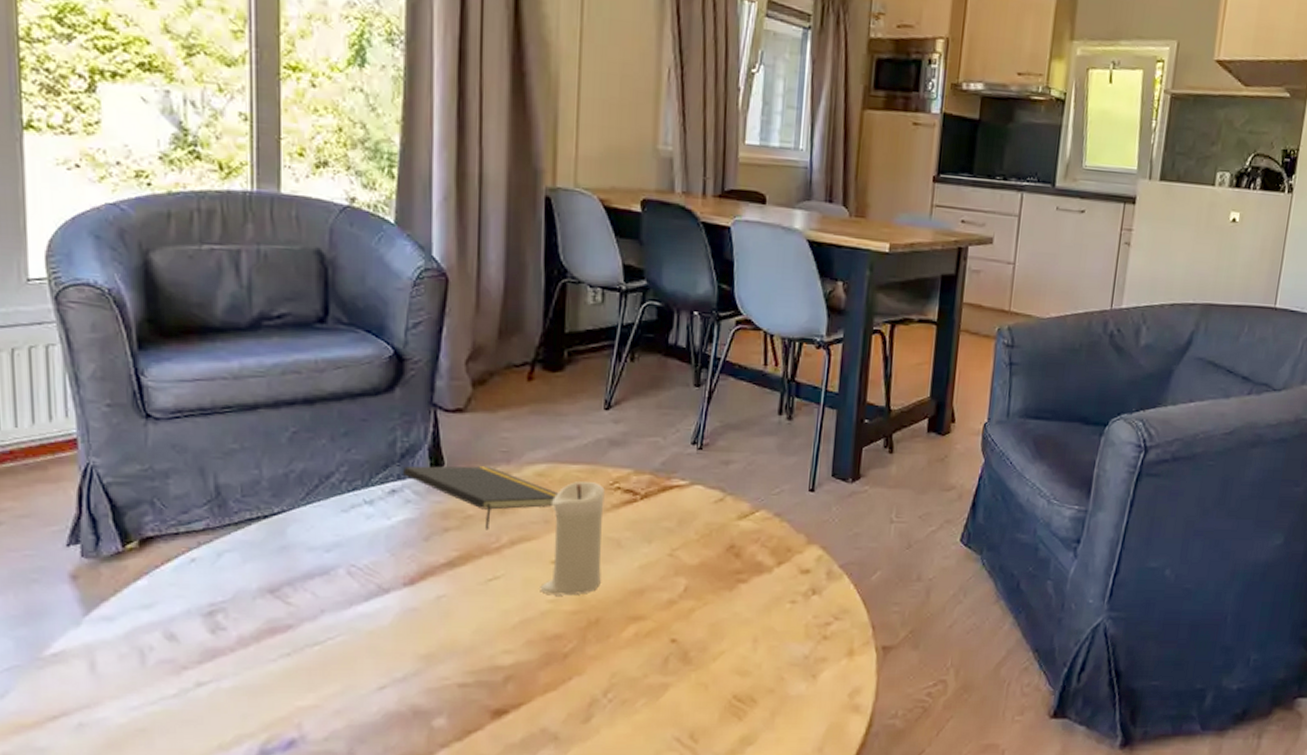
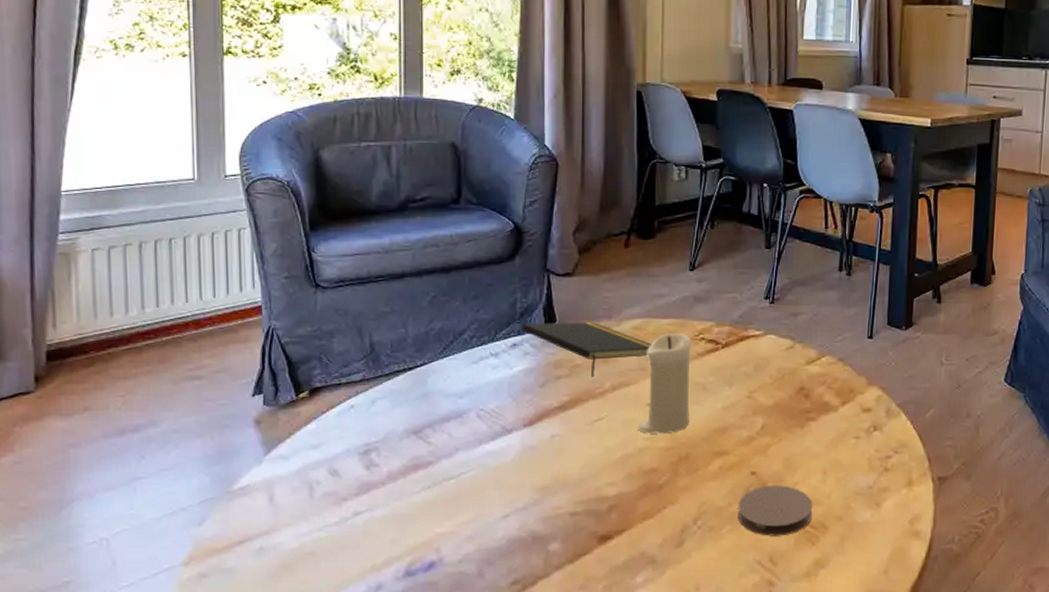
coaster: none [654,654,741,711] -> present [737,485,813,536]

